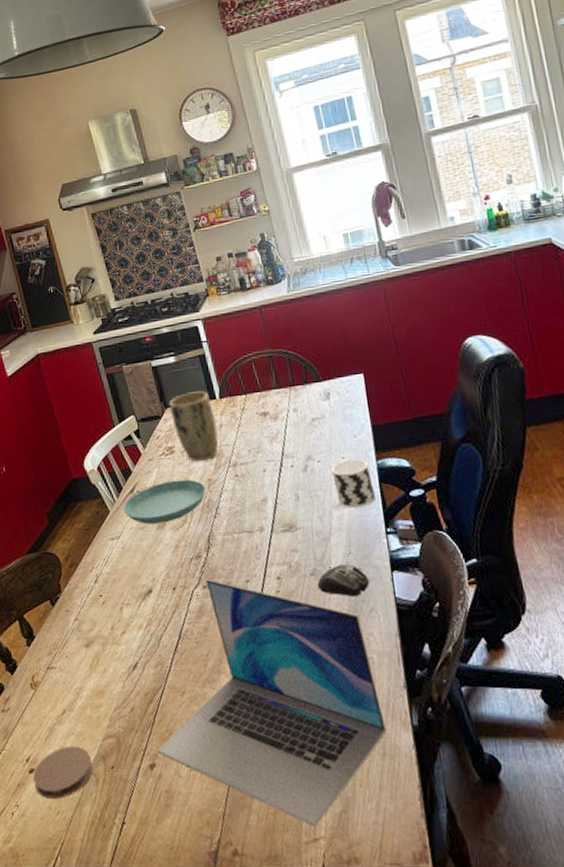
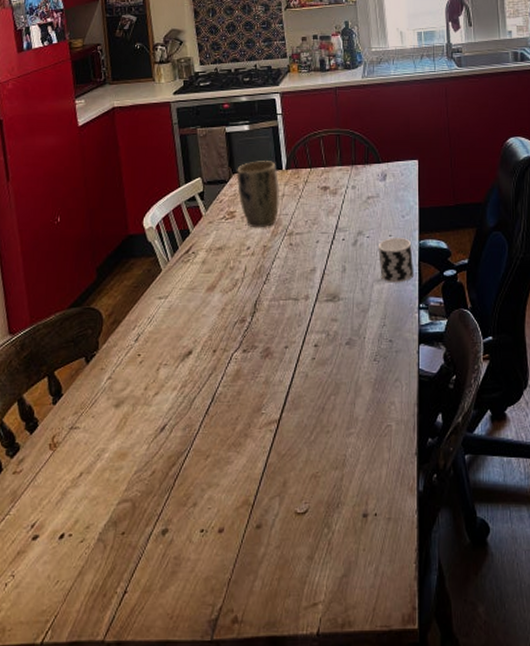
coaster: present [32,745,93,798] -> none [34,510,103,567]
saucer: present [123,479,206,524] -> none [176,244,260,286]
laptop: present [157,579,386,828] -> none [172,343,394,592]
computer mouse: present [317,564,370,597] -> none [351,336,399,367]

